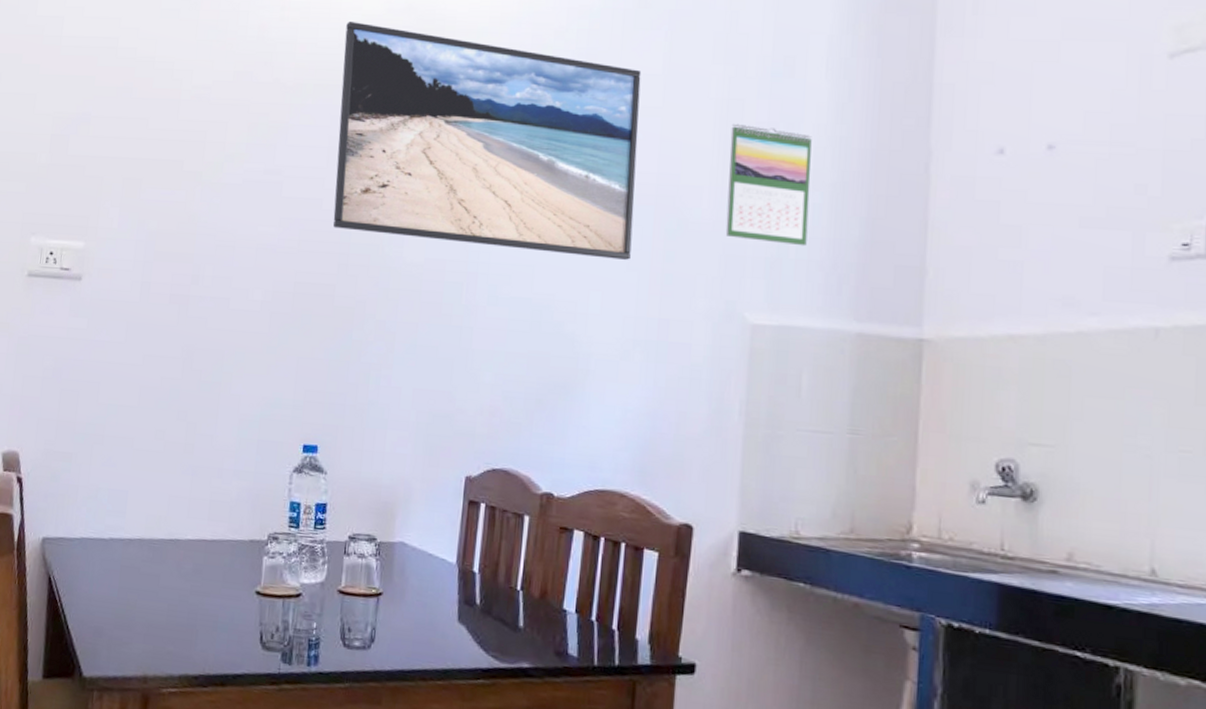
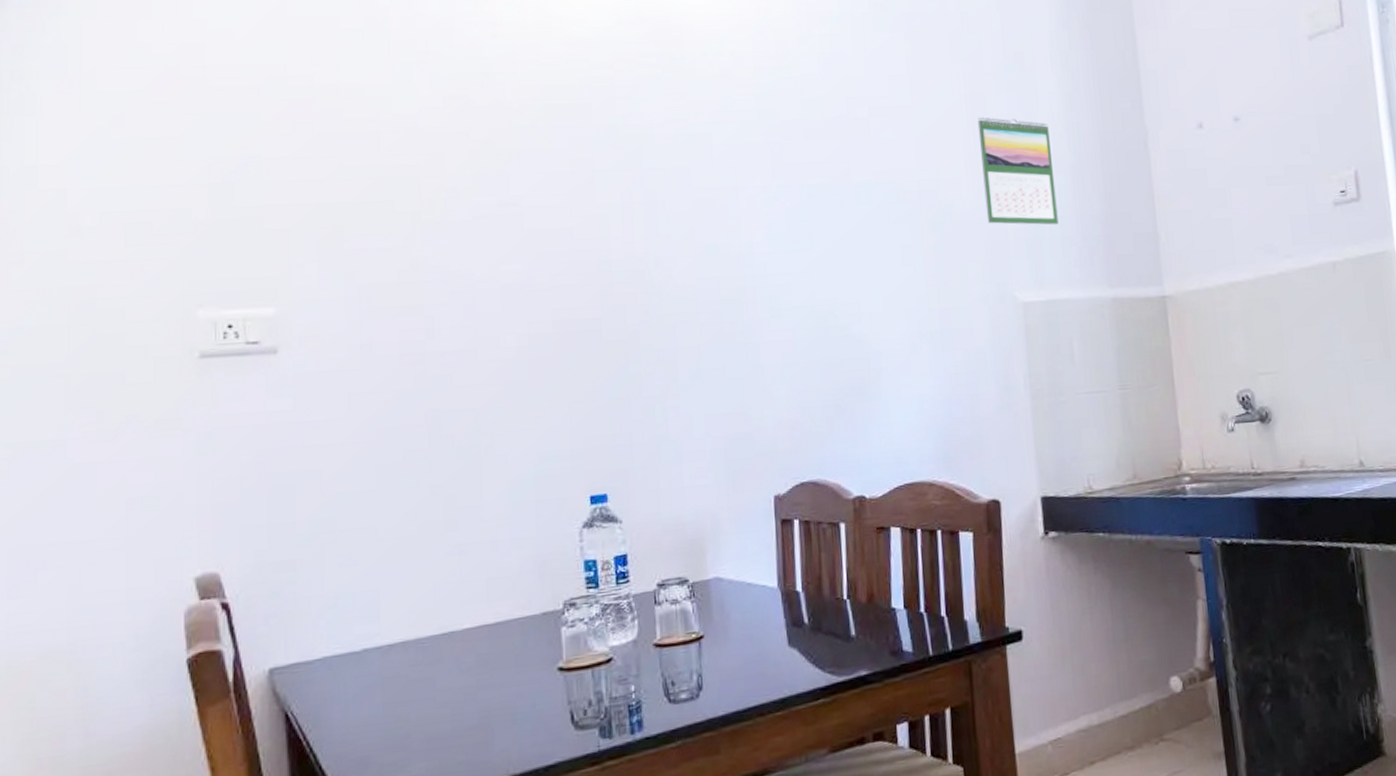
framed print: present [333,22,642,260] -> none [572,36,904,258]

